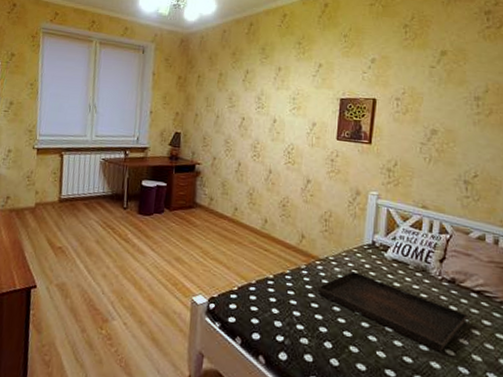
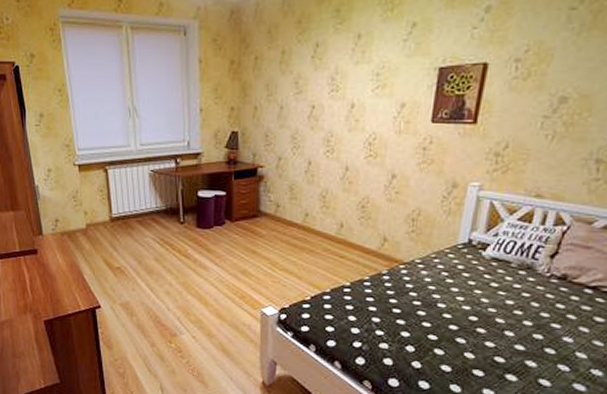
serving tray: present [317,271,469,352] -> none [400,274,579,351]

